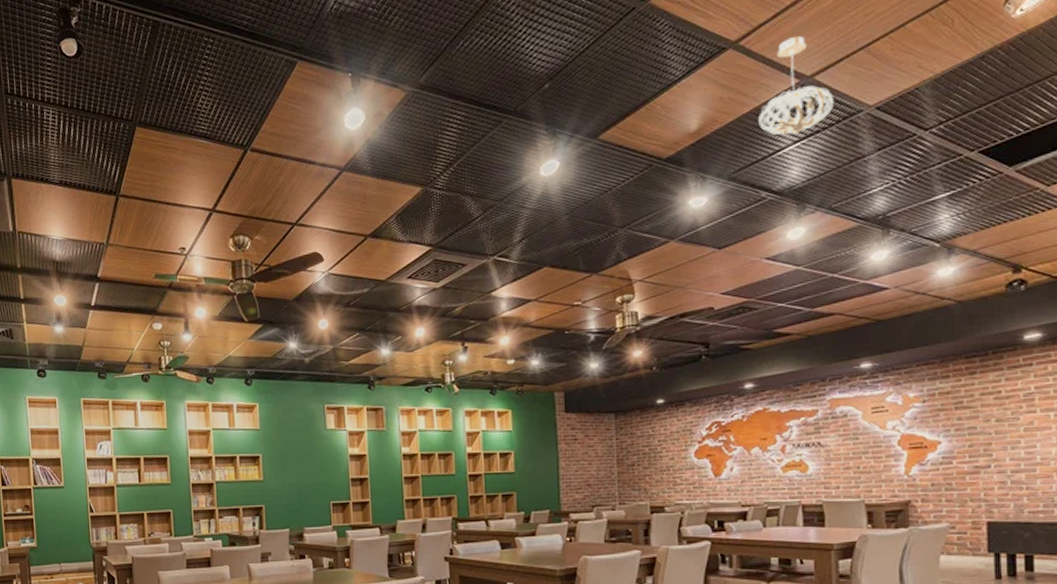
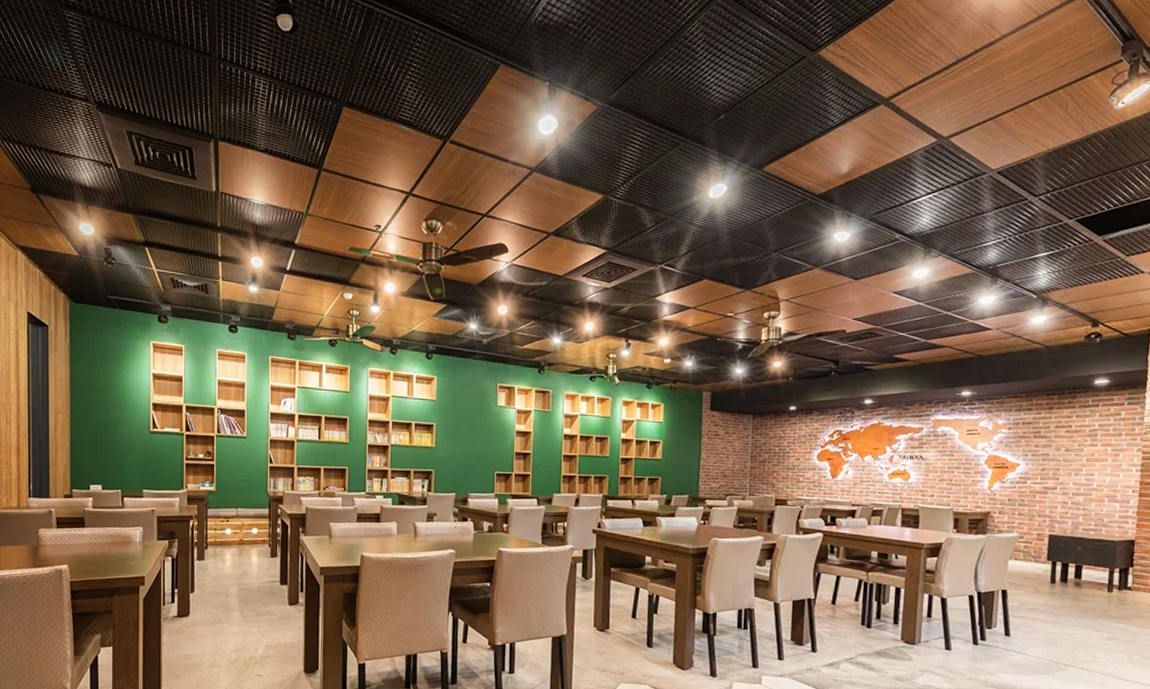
pendant light: present [759,35,833,135] -> none [899,100,964,187]

